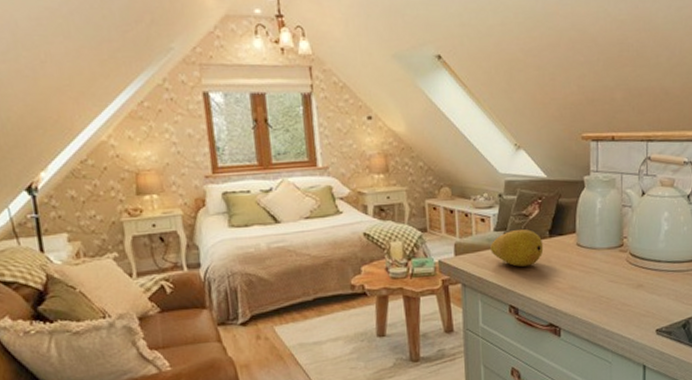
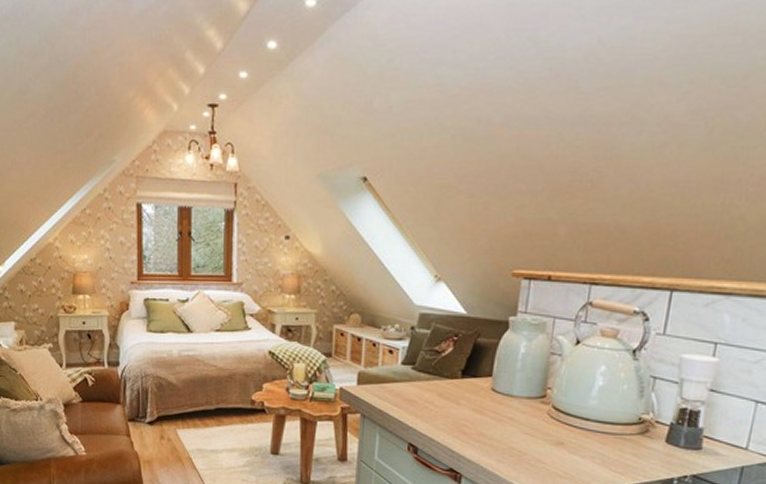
fruit: present [490,228,544,267] -> none [395,365,454,405]

